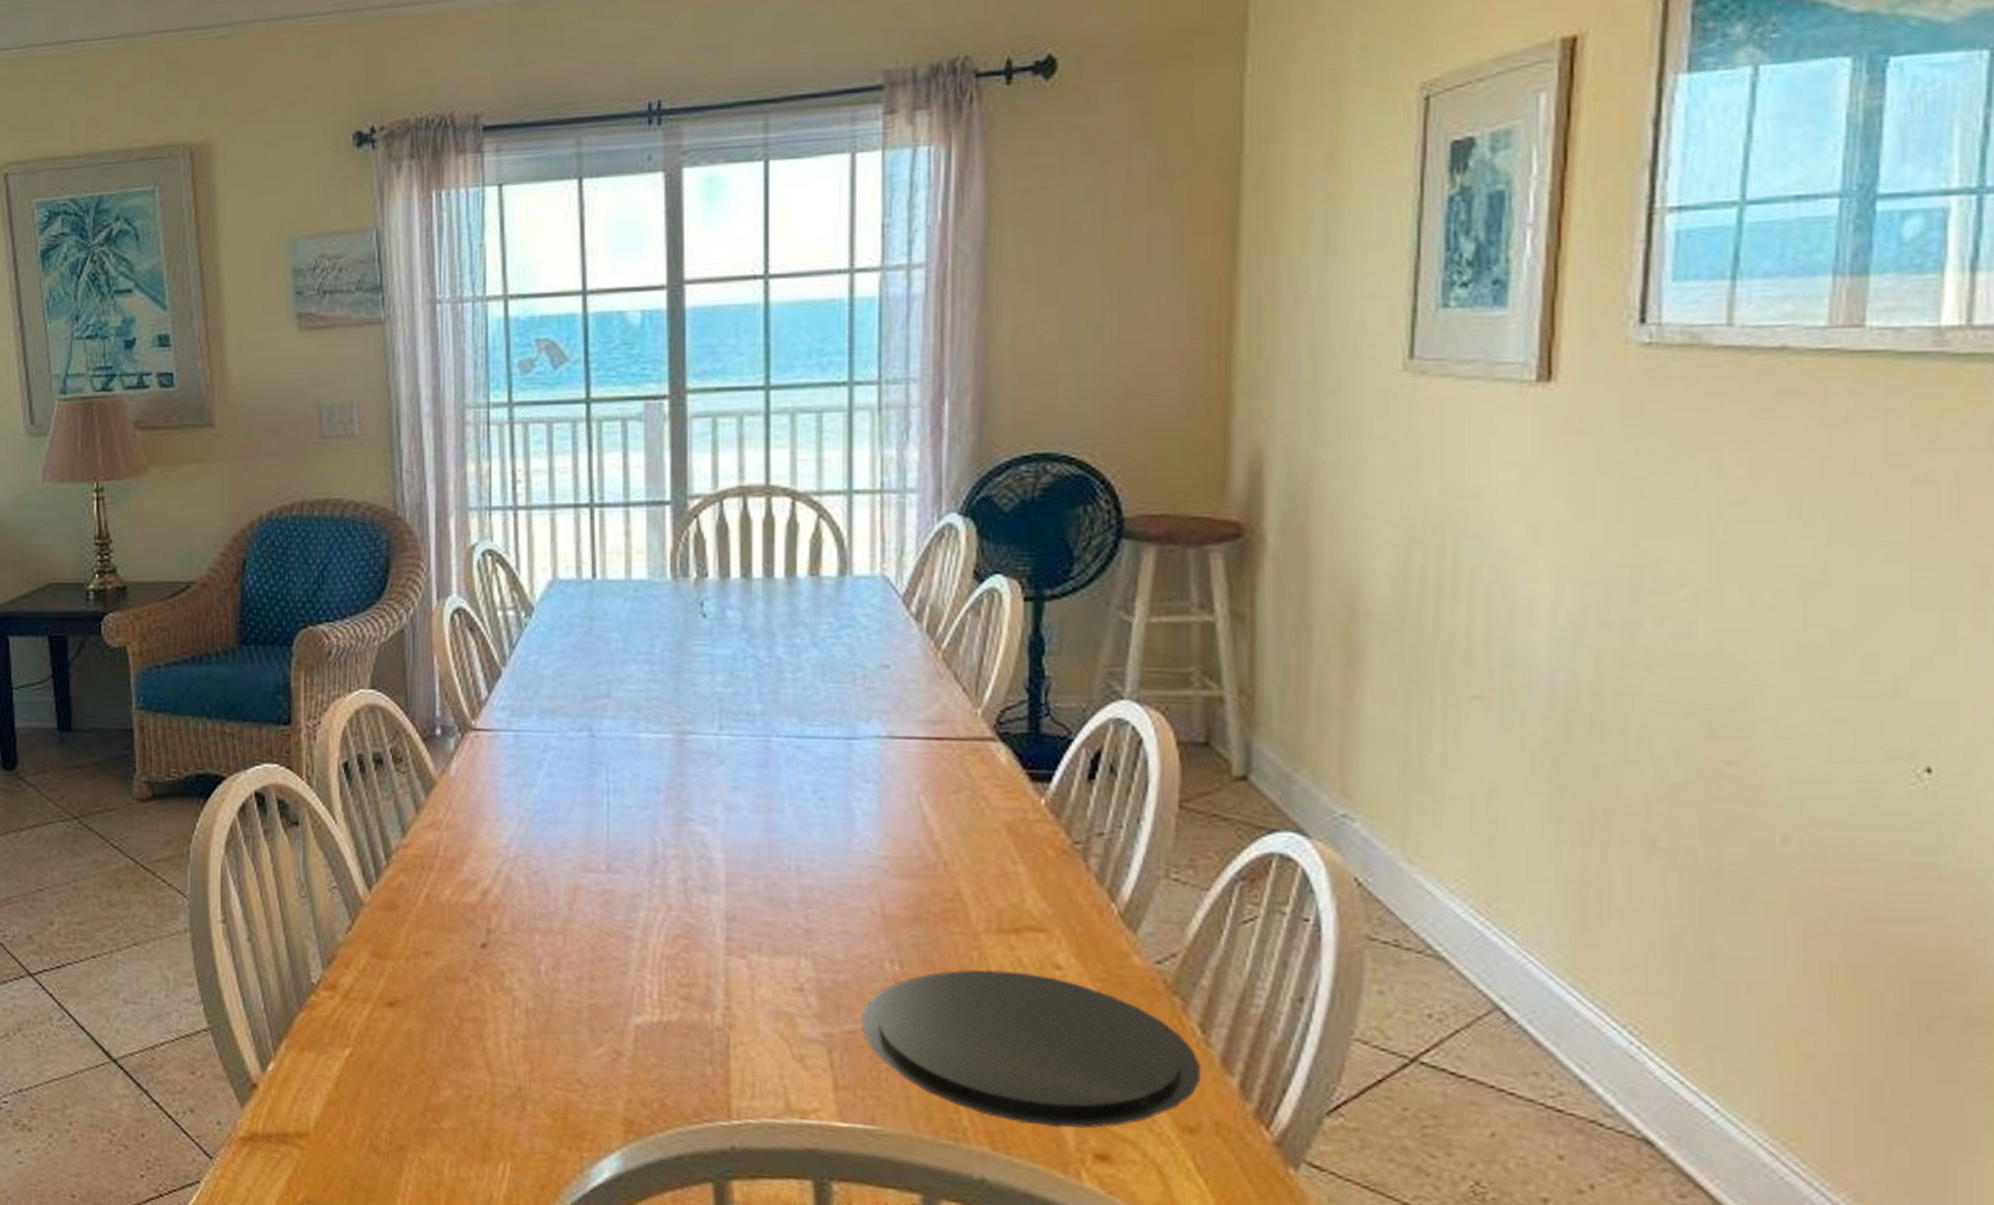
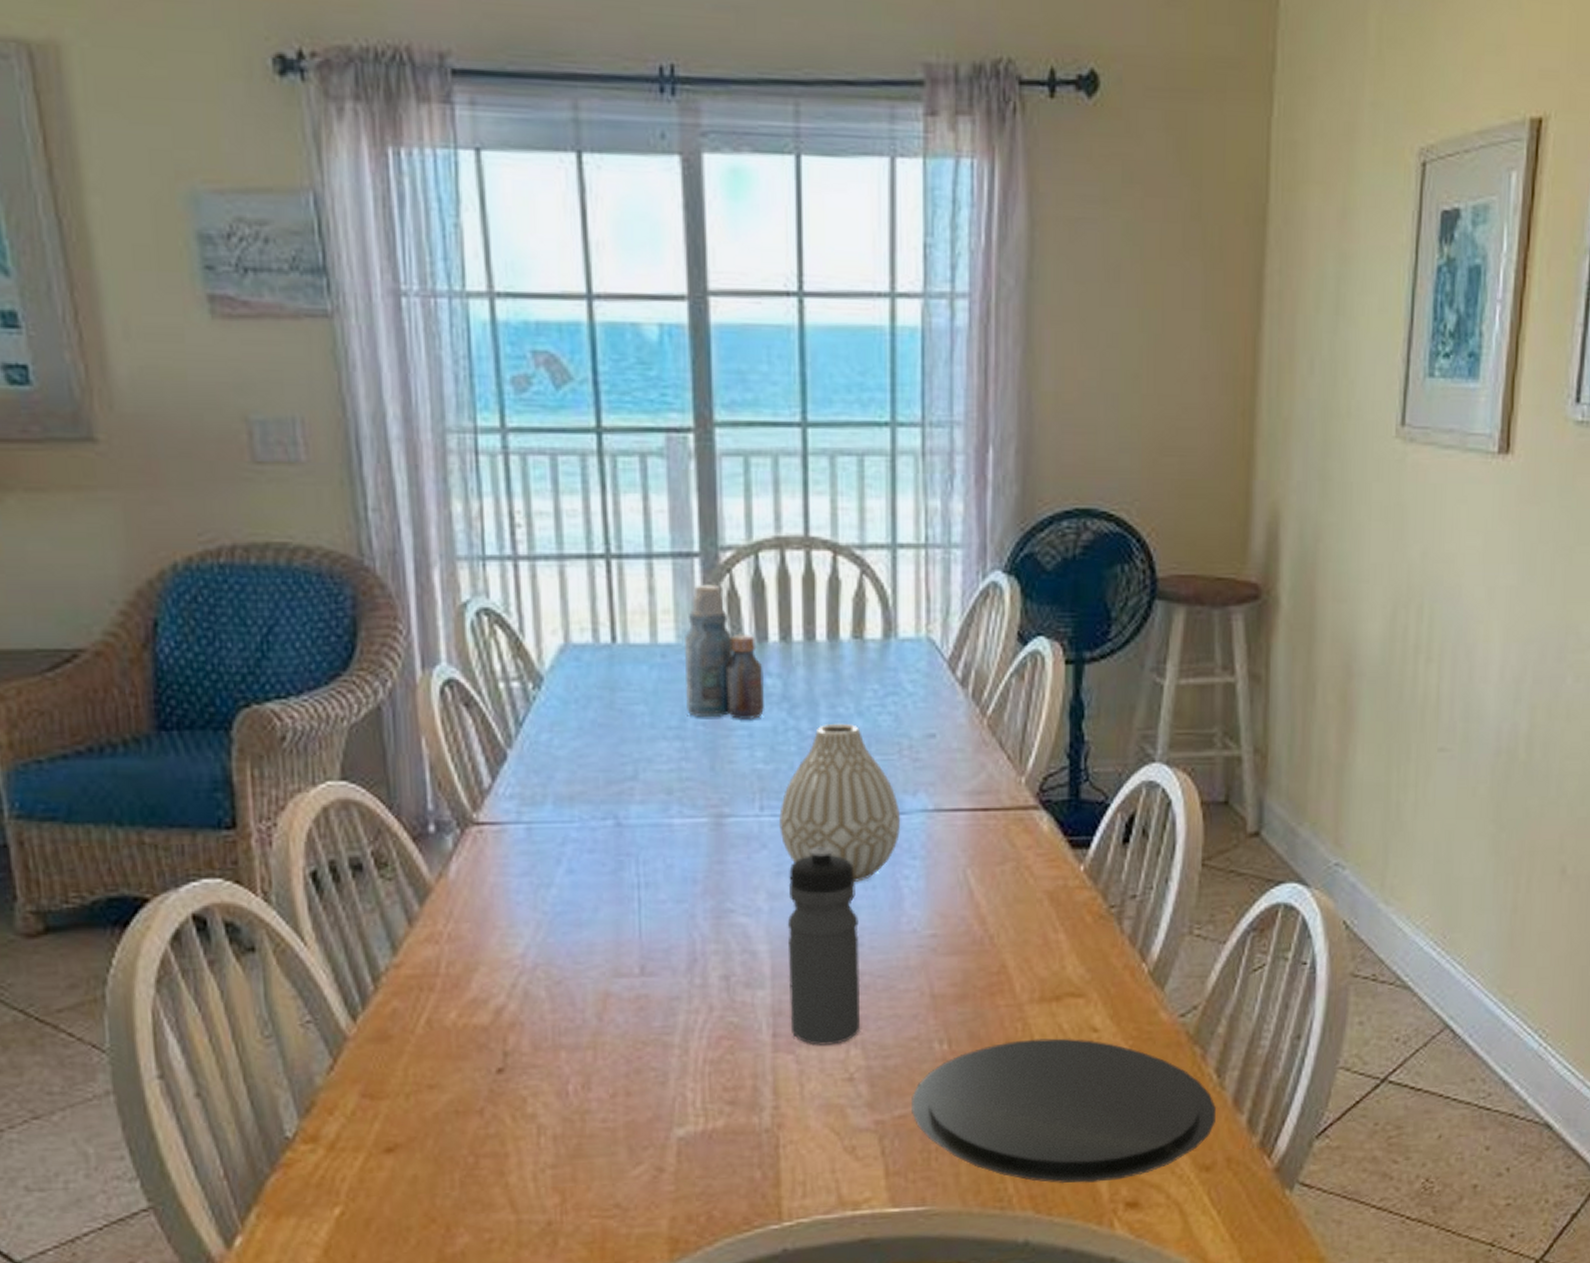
bottle: none [654,528,726,647] -> present [684,584,765,719]
vase: none [737,652,854,801] -> present [779,723,901,882]
water bottle: none [742,765,812,954] -> present [787,846,861,1045]

